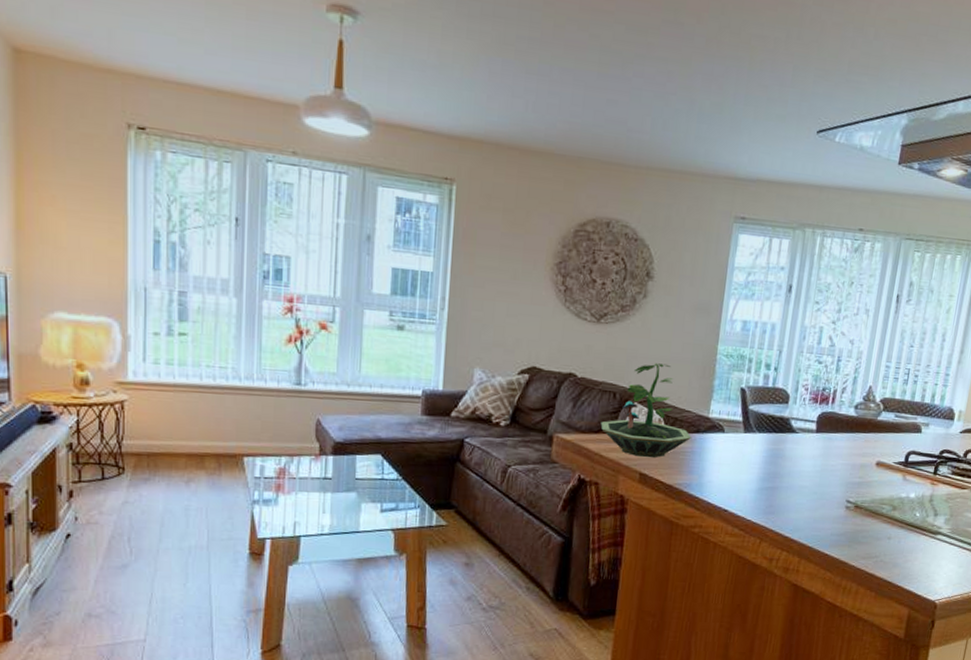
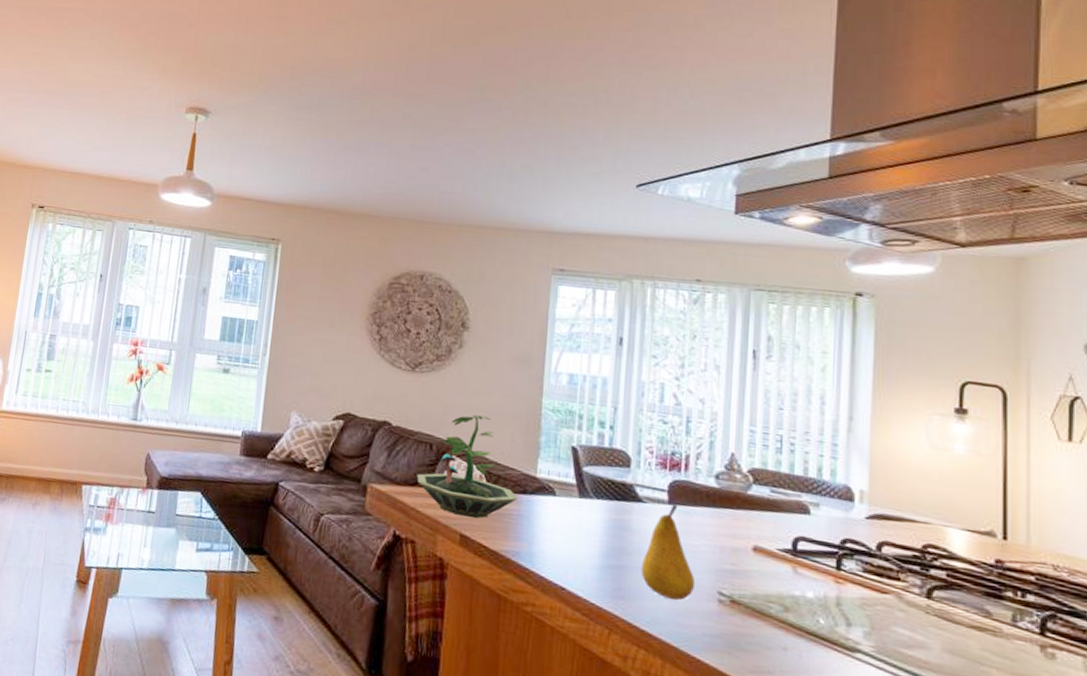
fruit: none [789,432,831,511] -> present [641,504,696,600]

